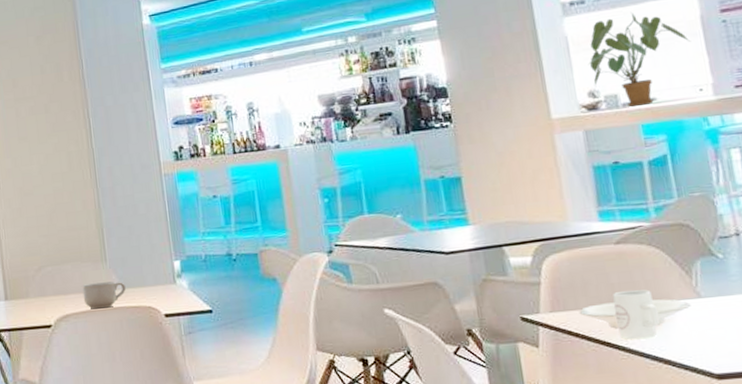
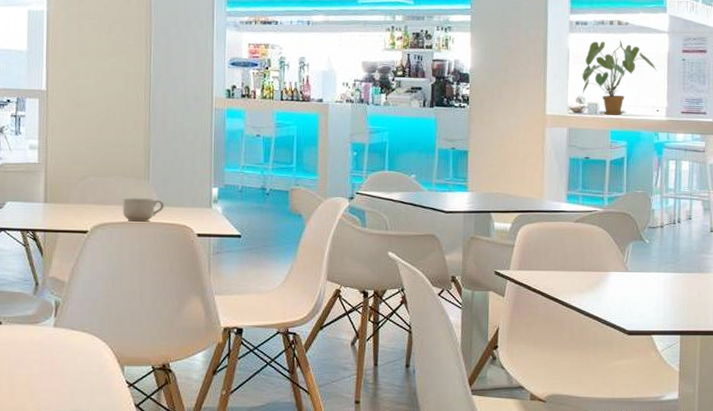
saucer: present [579,299,691,329] -> none [539,267,620,289]
mug: present [612,289,661,341] -> none [564,260,597,299]

